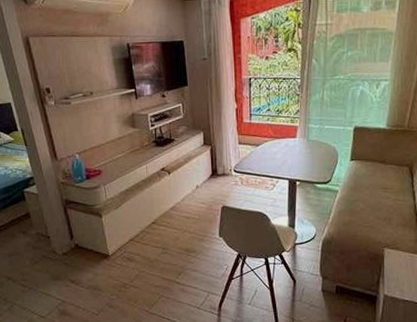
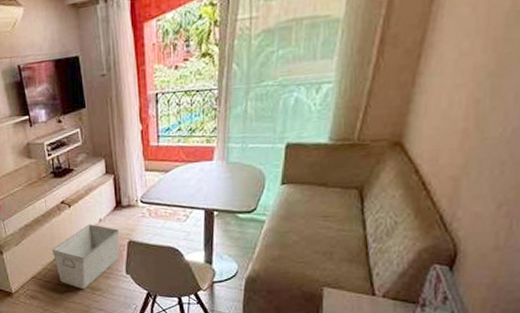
storage bin: none [150,190,215,252] -> present [51,224,120,290]

